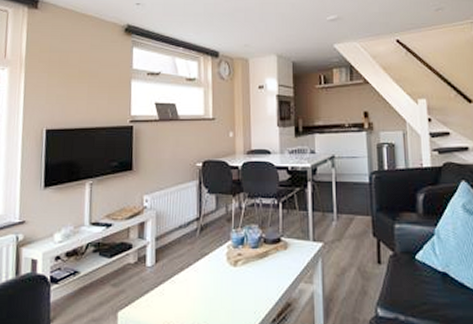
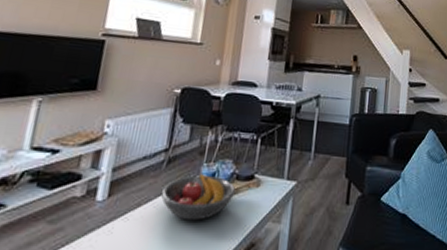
fruit bowl: none [198,238,266,282] -> present [160,173,236,221]

